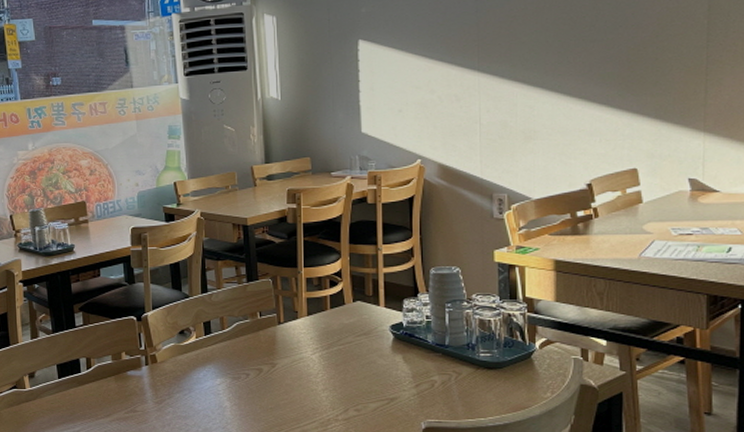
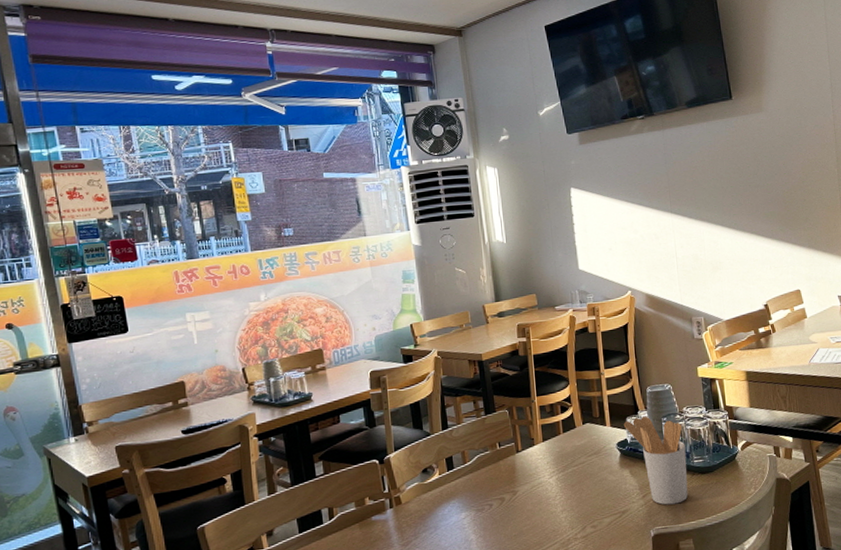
utensil holder: none [399,300,471,398] -> present [623,416,688,505]

